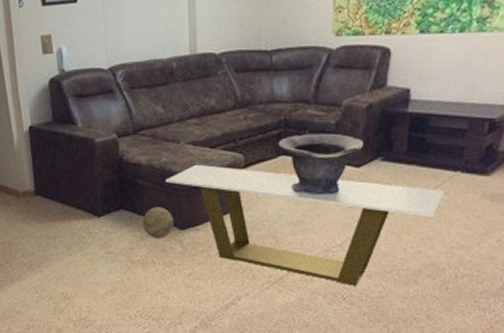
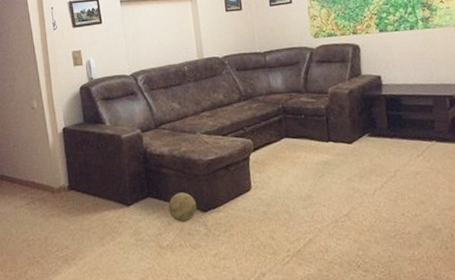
coffee table: present [165,164,446,286] -> none [186,151,427,253]
decorative bowl: present [278,133,363,196] -> none [280,116,351,171]

